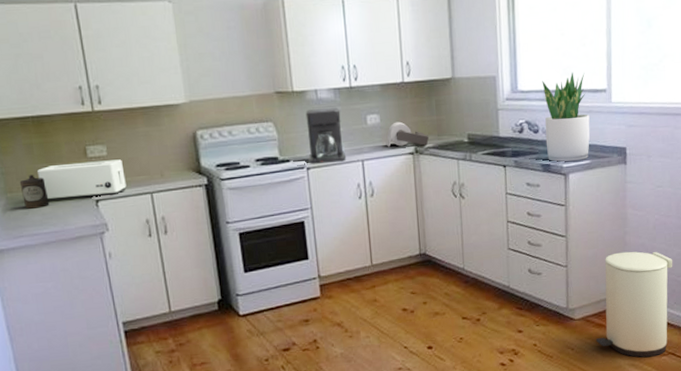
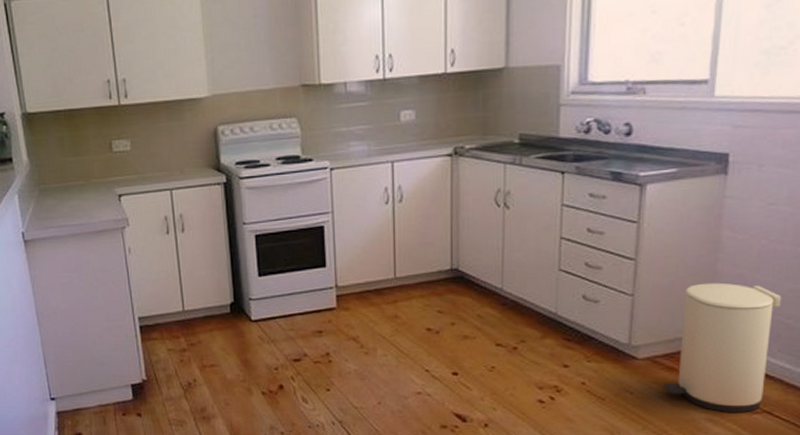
canister: present [19,175,50,209] -> none [51,167,77,201]
toaster: present [37,159,126,202] -> none [67,154,148,195]
coffee maker: present [305,107,347,165] -> none [332,101,375,165]
paper towel holder: present [386,121,430,147] -> none [420,118,472,147]
planter: present [542,71,590,162] -> none [619,58,681,170]

